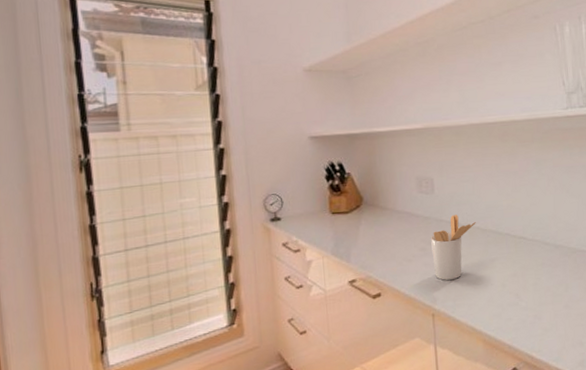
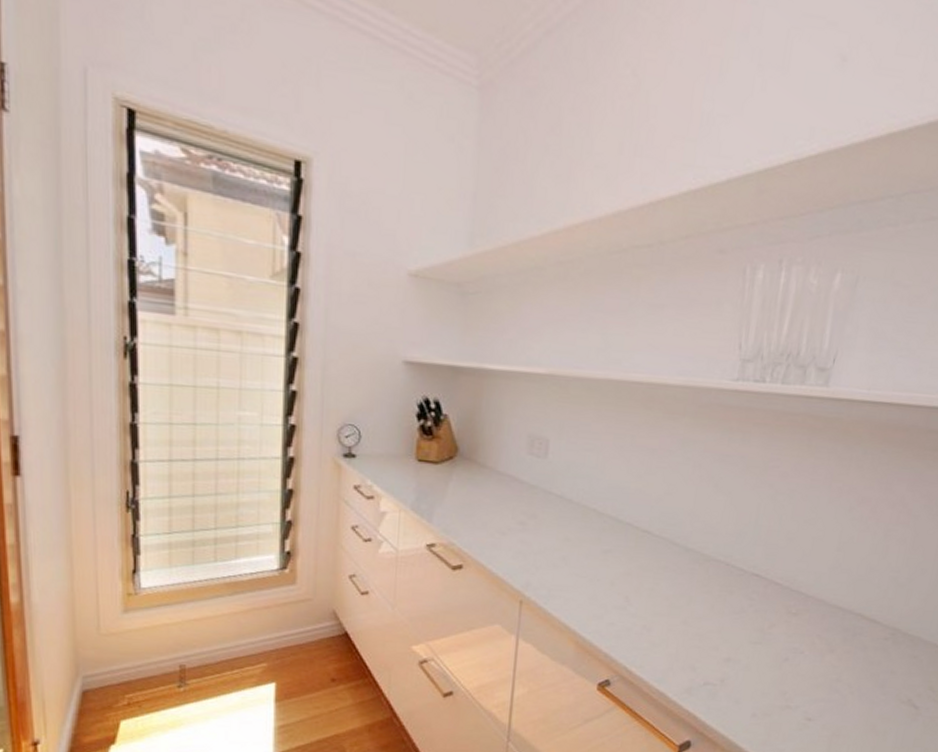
utensil holder: present [430,215,476,280] -> none [531,489,593,565]

